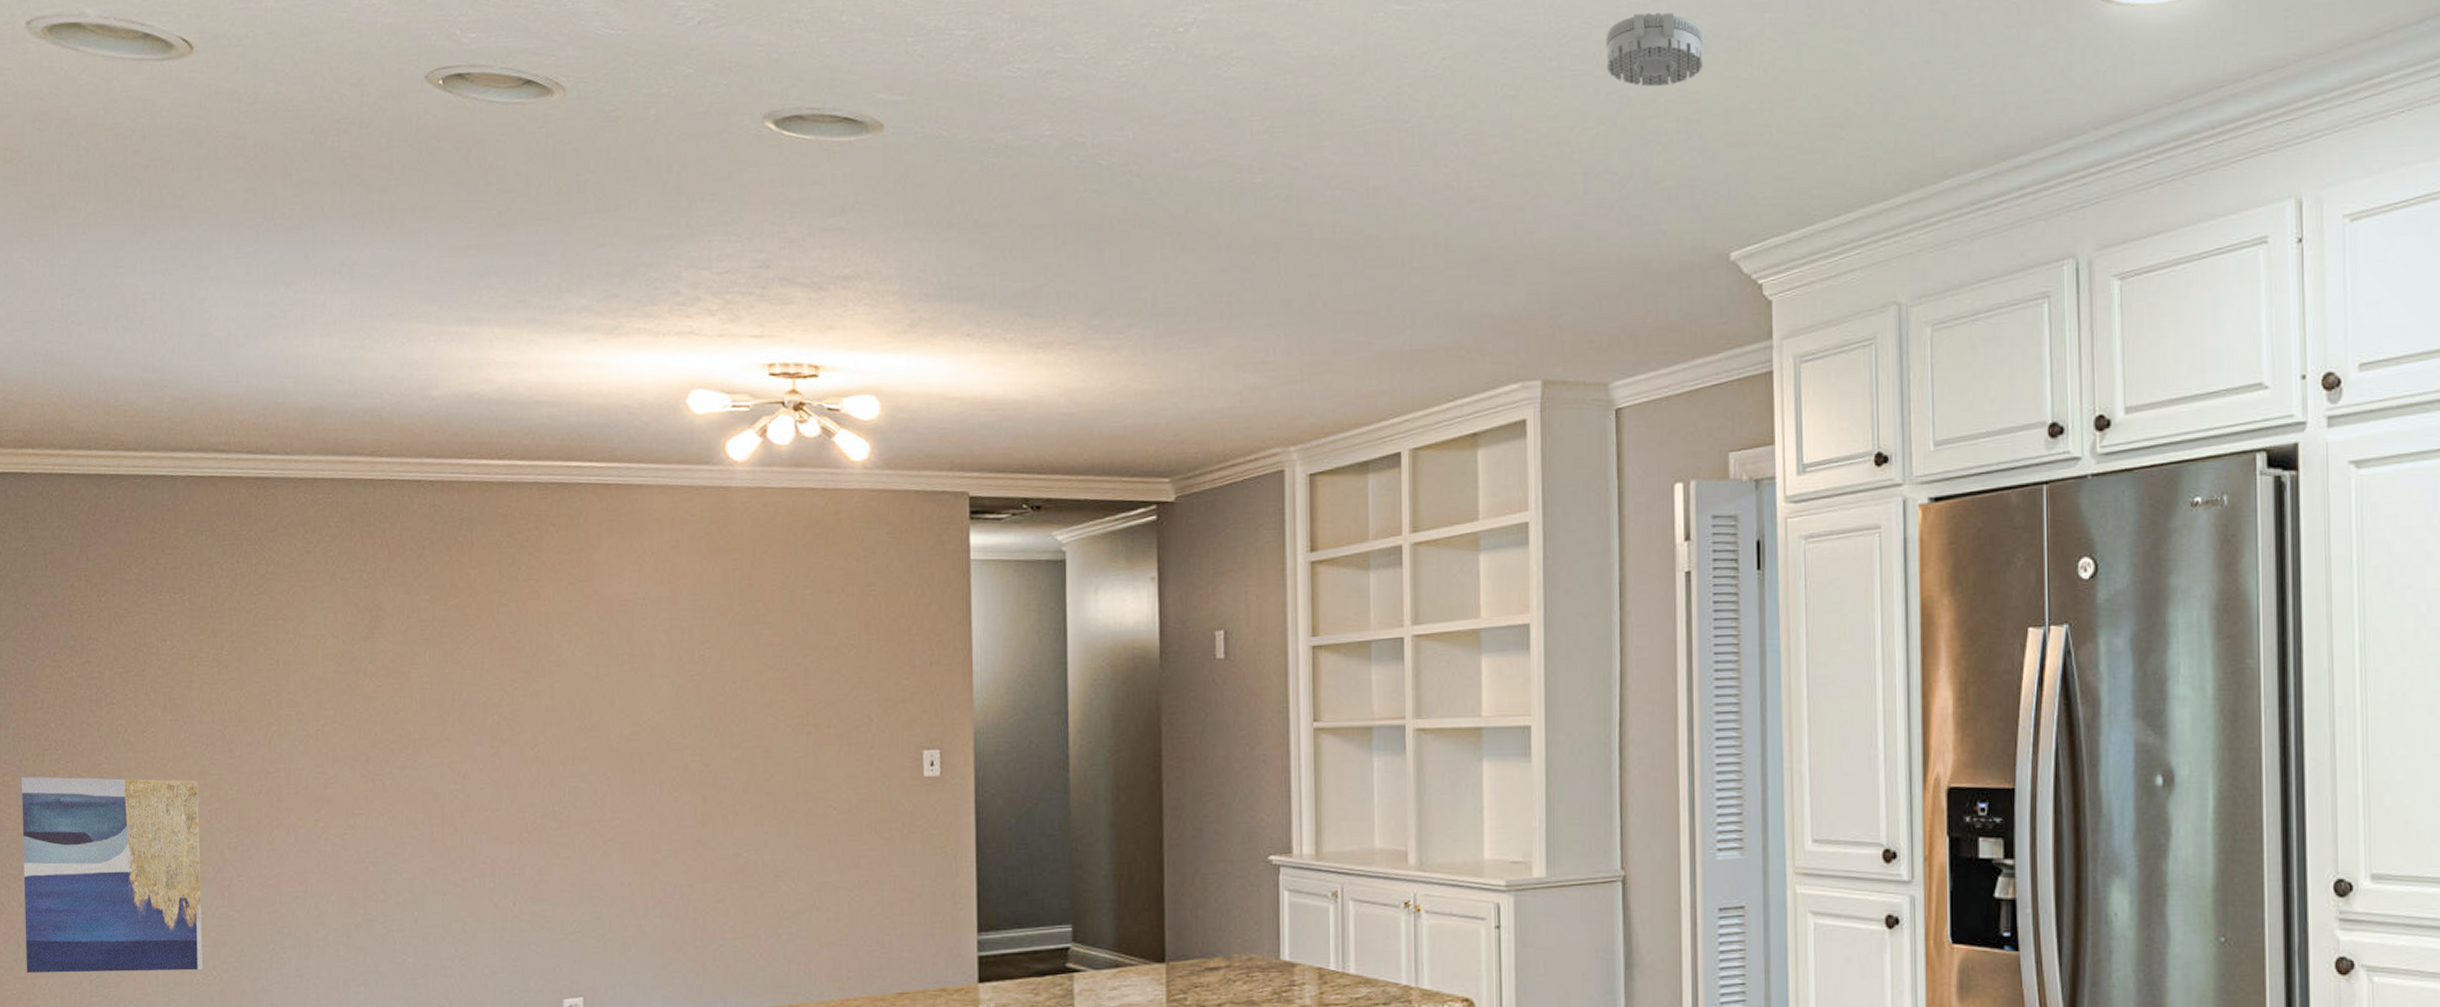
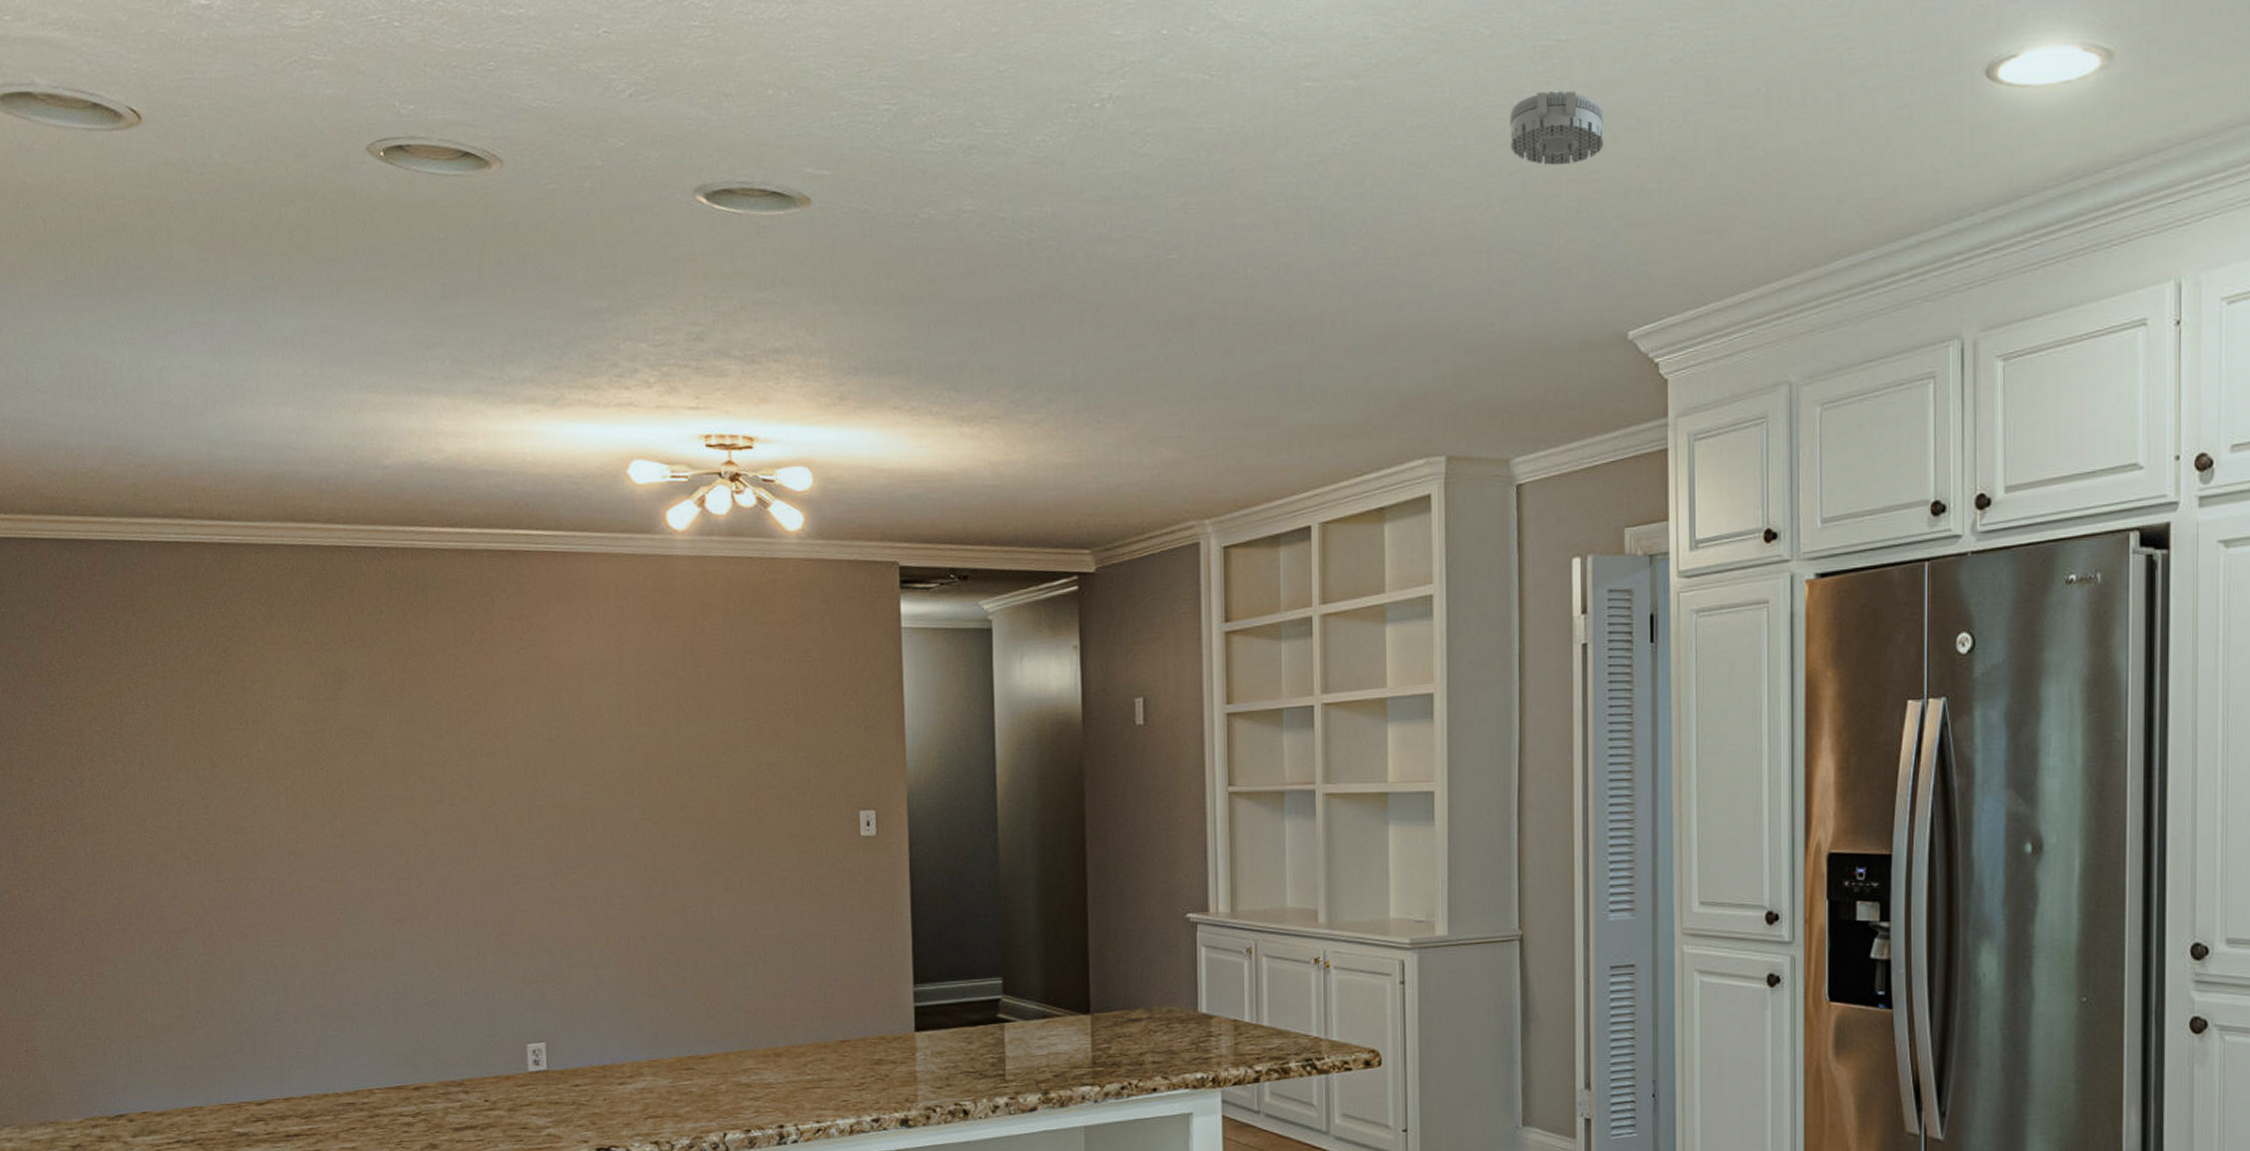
wall art: present [21,776,203,974] -> none [10,829,188,1016]

